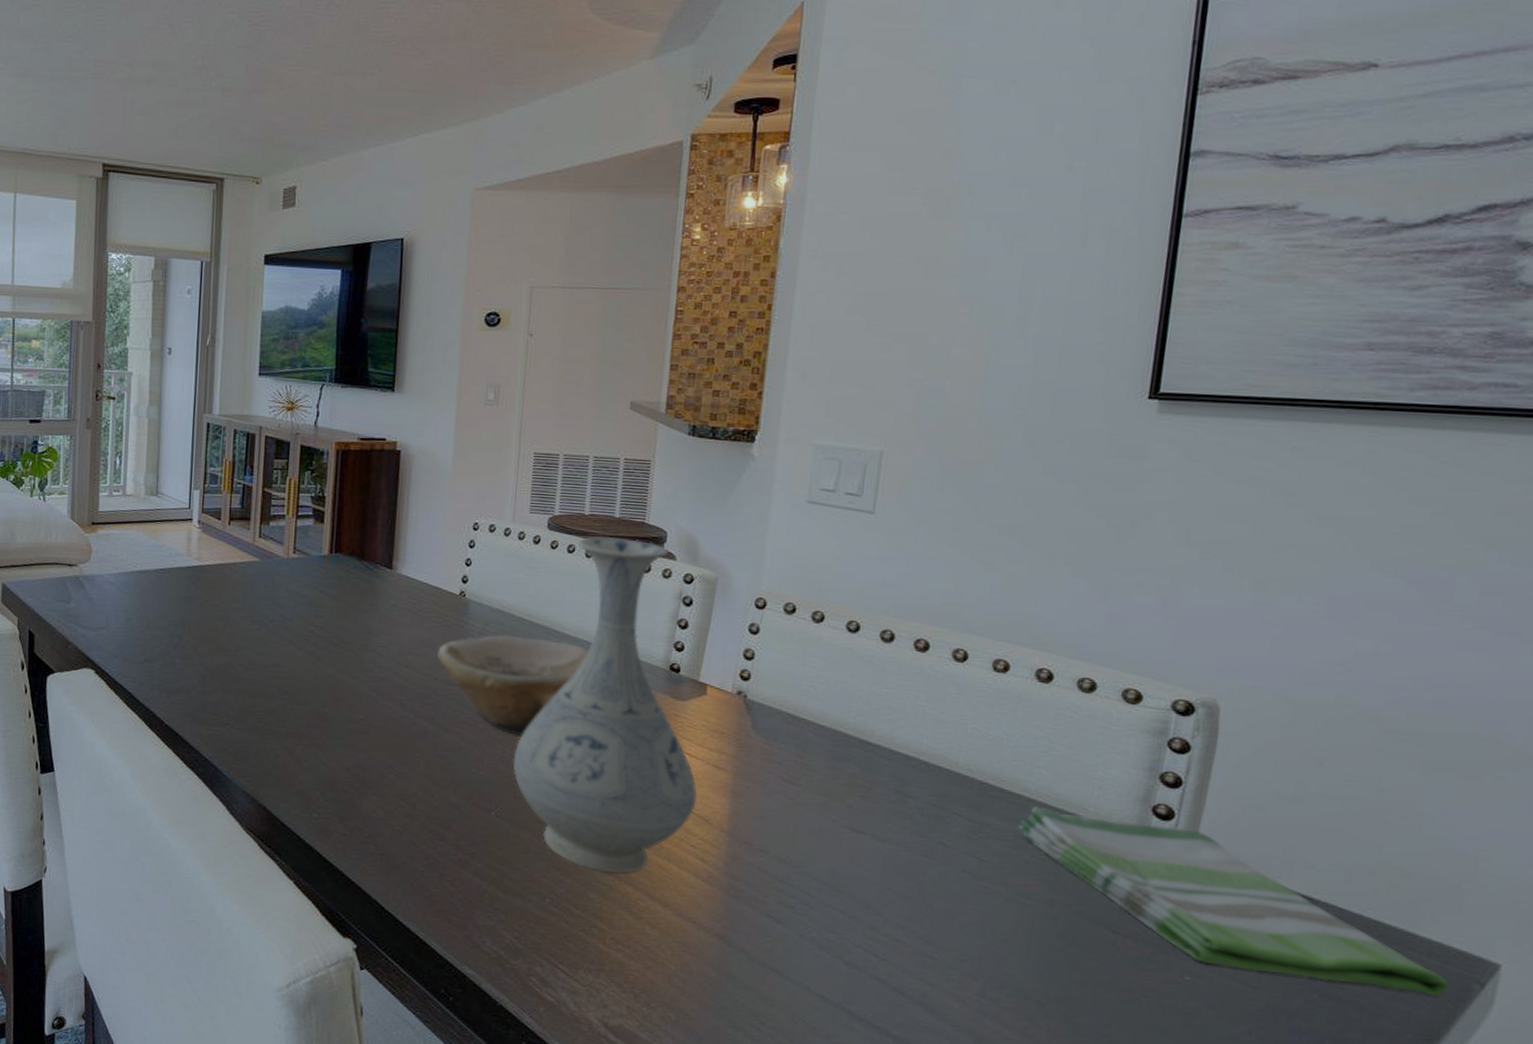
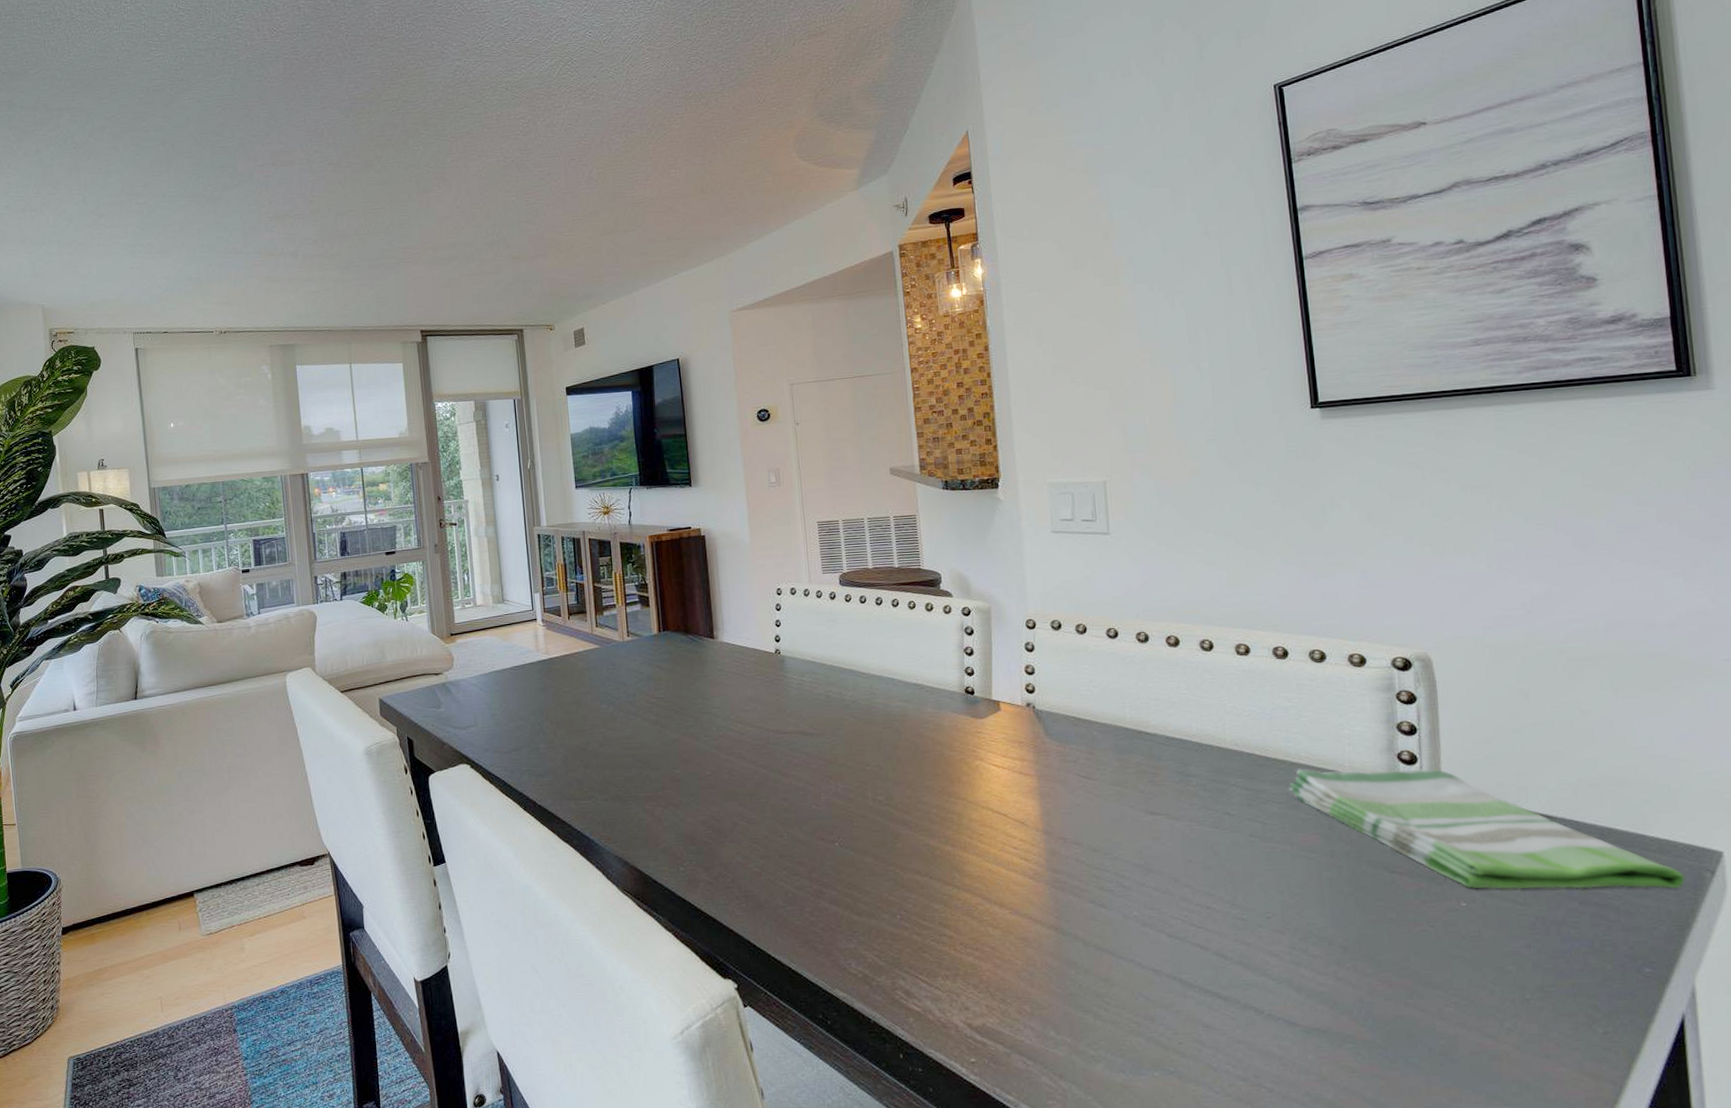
bowl: present [437,634,590,737] -> none [765,681,894,771]
vase: present [513,536,697,873] -> none [846,584,1011,883]

